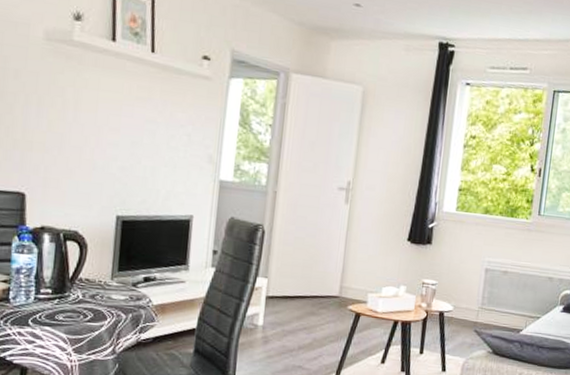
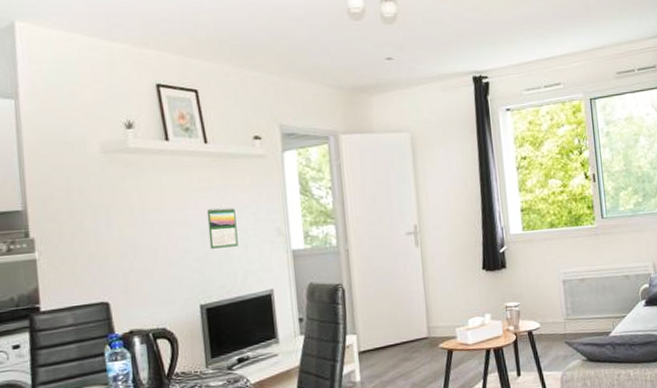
calendar: none [137,120,170,165] -> present [206,207,238,249]

